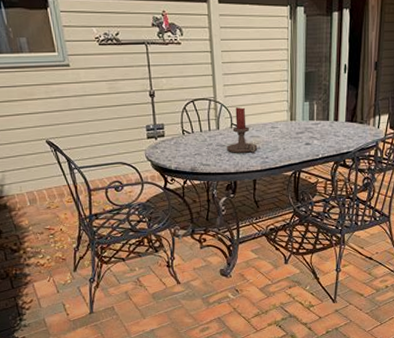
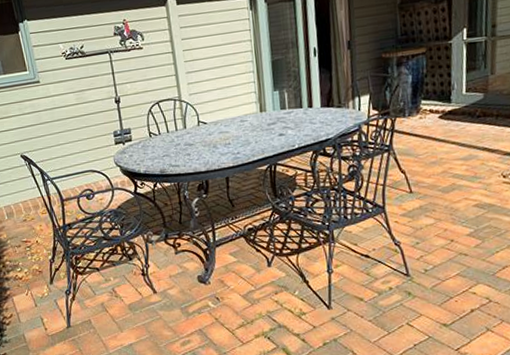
candle holder: present [226,107,258,153] -> none [194,103,228,151]

